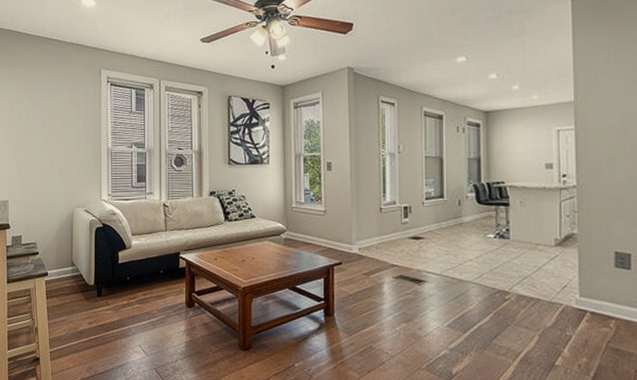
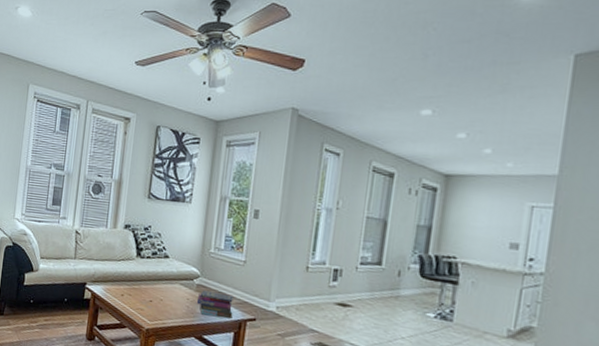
books: none [287,243,320,266] -> present [197,290,234,318]

